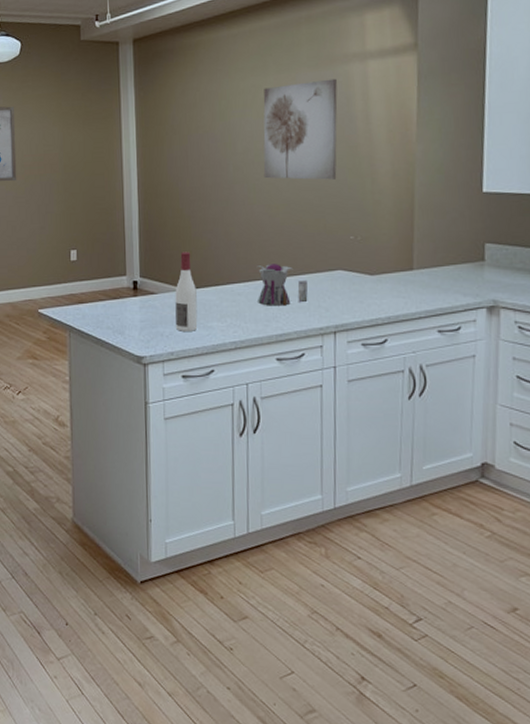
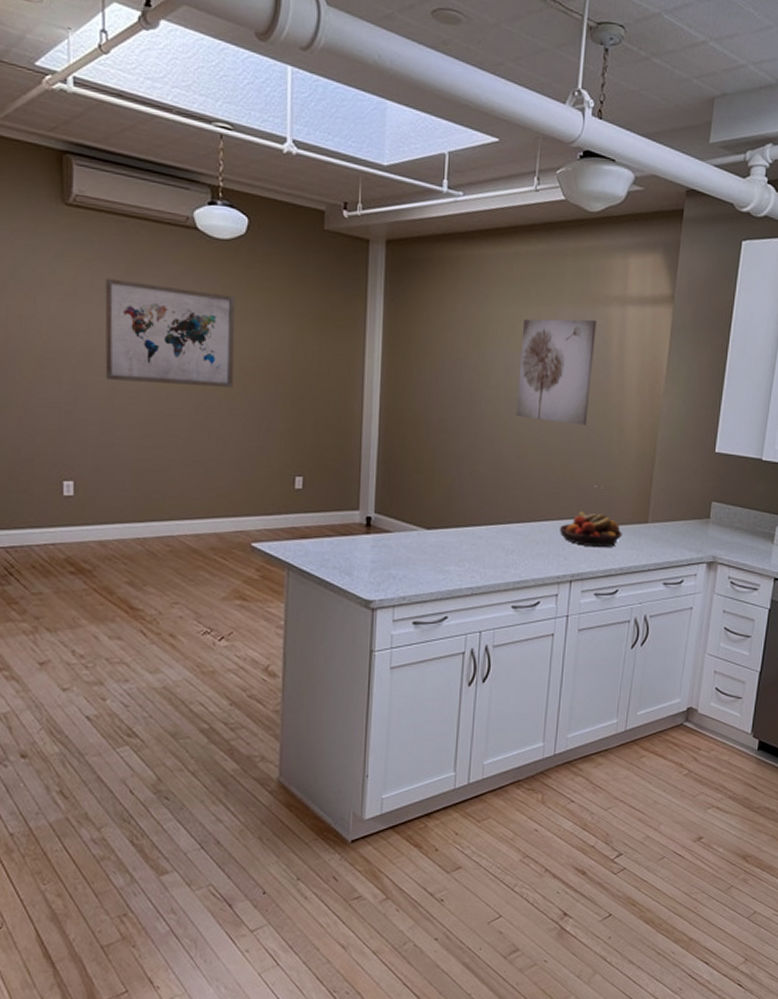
wine bottle: present [175,251,198,331] -> none [409,488,436,575]
teapot: present [258,264,308,306] -> none [498,508,549,552]
fruit bowl: none [319,263,386,298] -> present [560,512,622,548]

